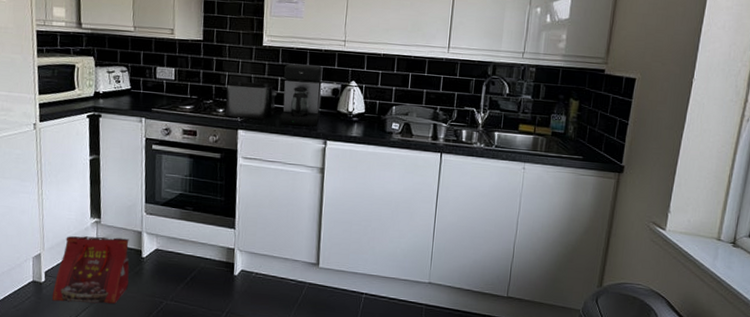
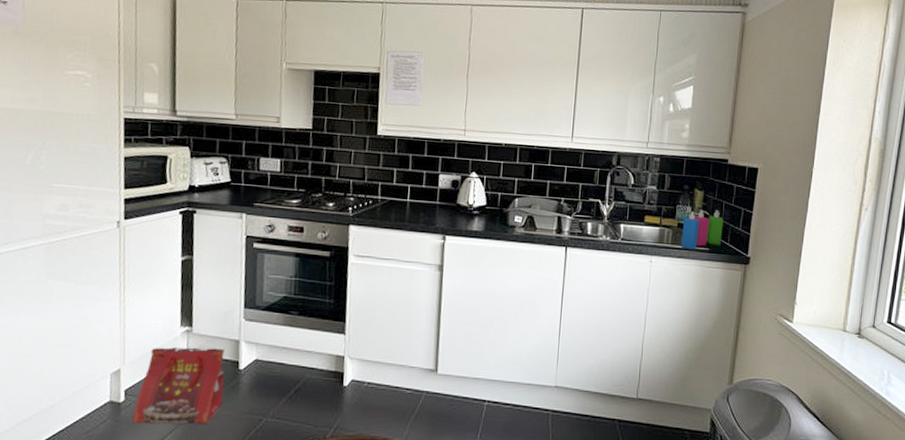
toaster: present [225,81,278,121] -> none [336,173,393,215]
coffee maker: present [279,63,322,126] -> none [394,153,441,221]
soap dispenser: none [554,118,598,158] -> present [681,209,723,250]

